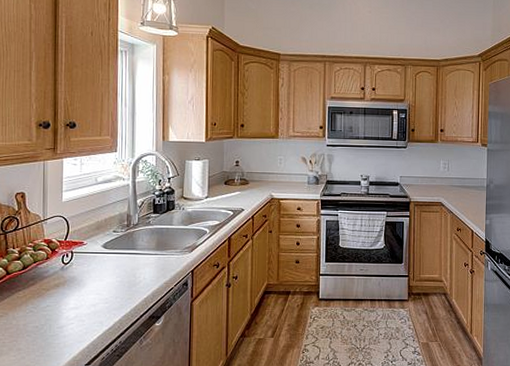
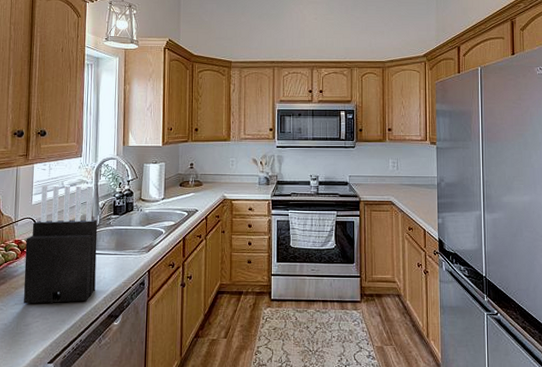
knife block: none [56,181,136,306] -> present [23,184,98,304]

